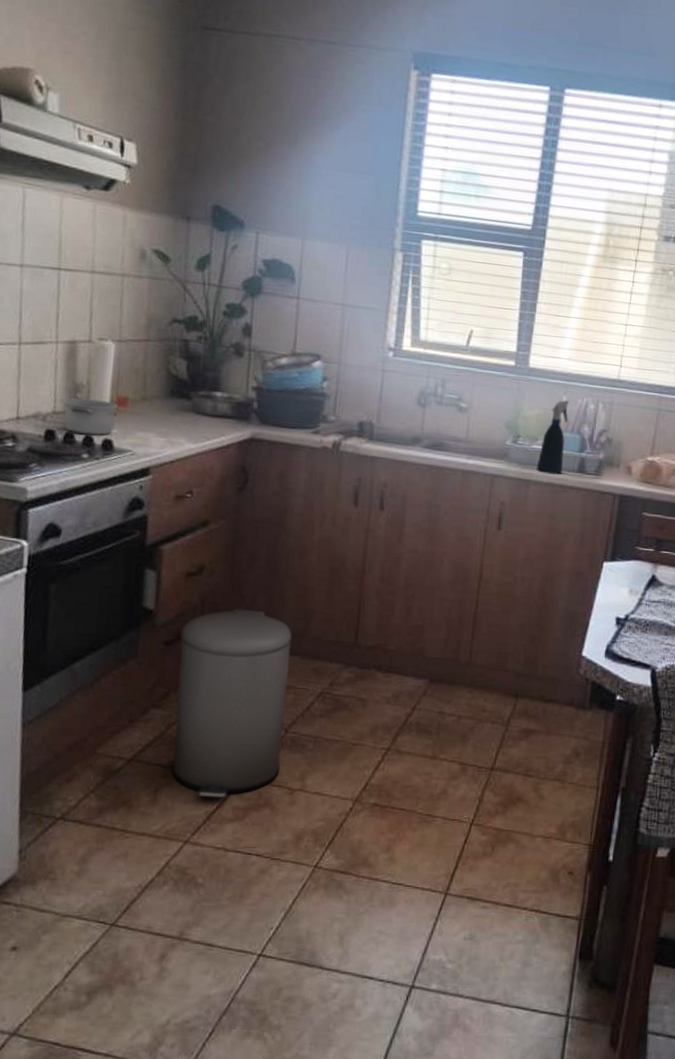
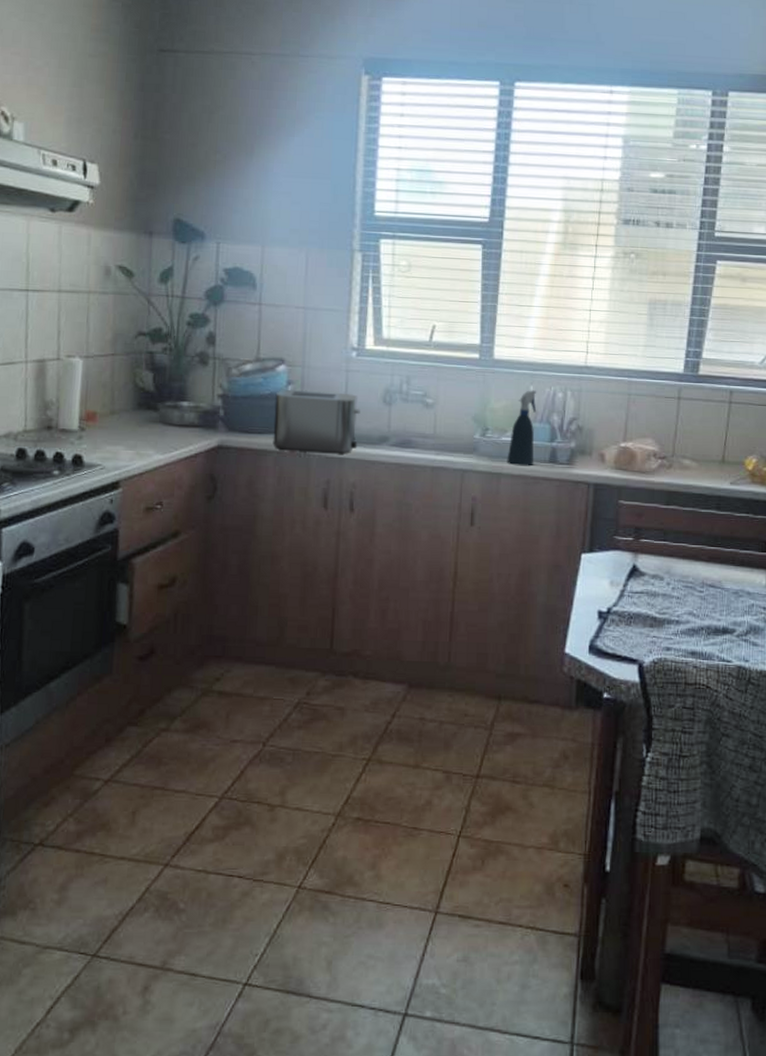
cooking pot: present [62,398,118,436] -> none [33,415,87,452]
pedal bin: present [172,608,292,799] -> none [150,619,266,818]
toaster: none [305,386,395,455] -> present [272,389,360,456]

